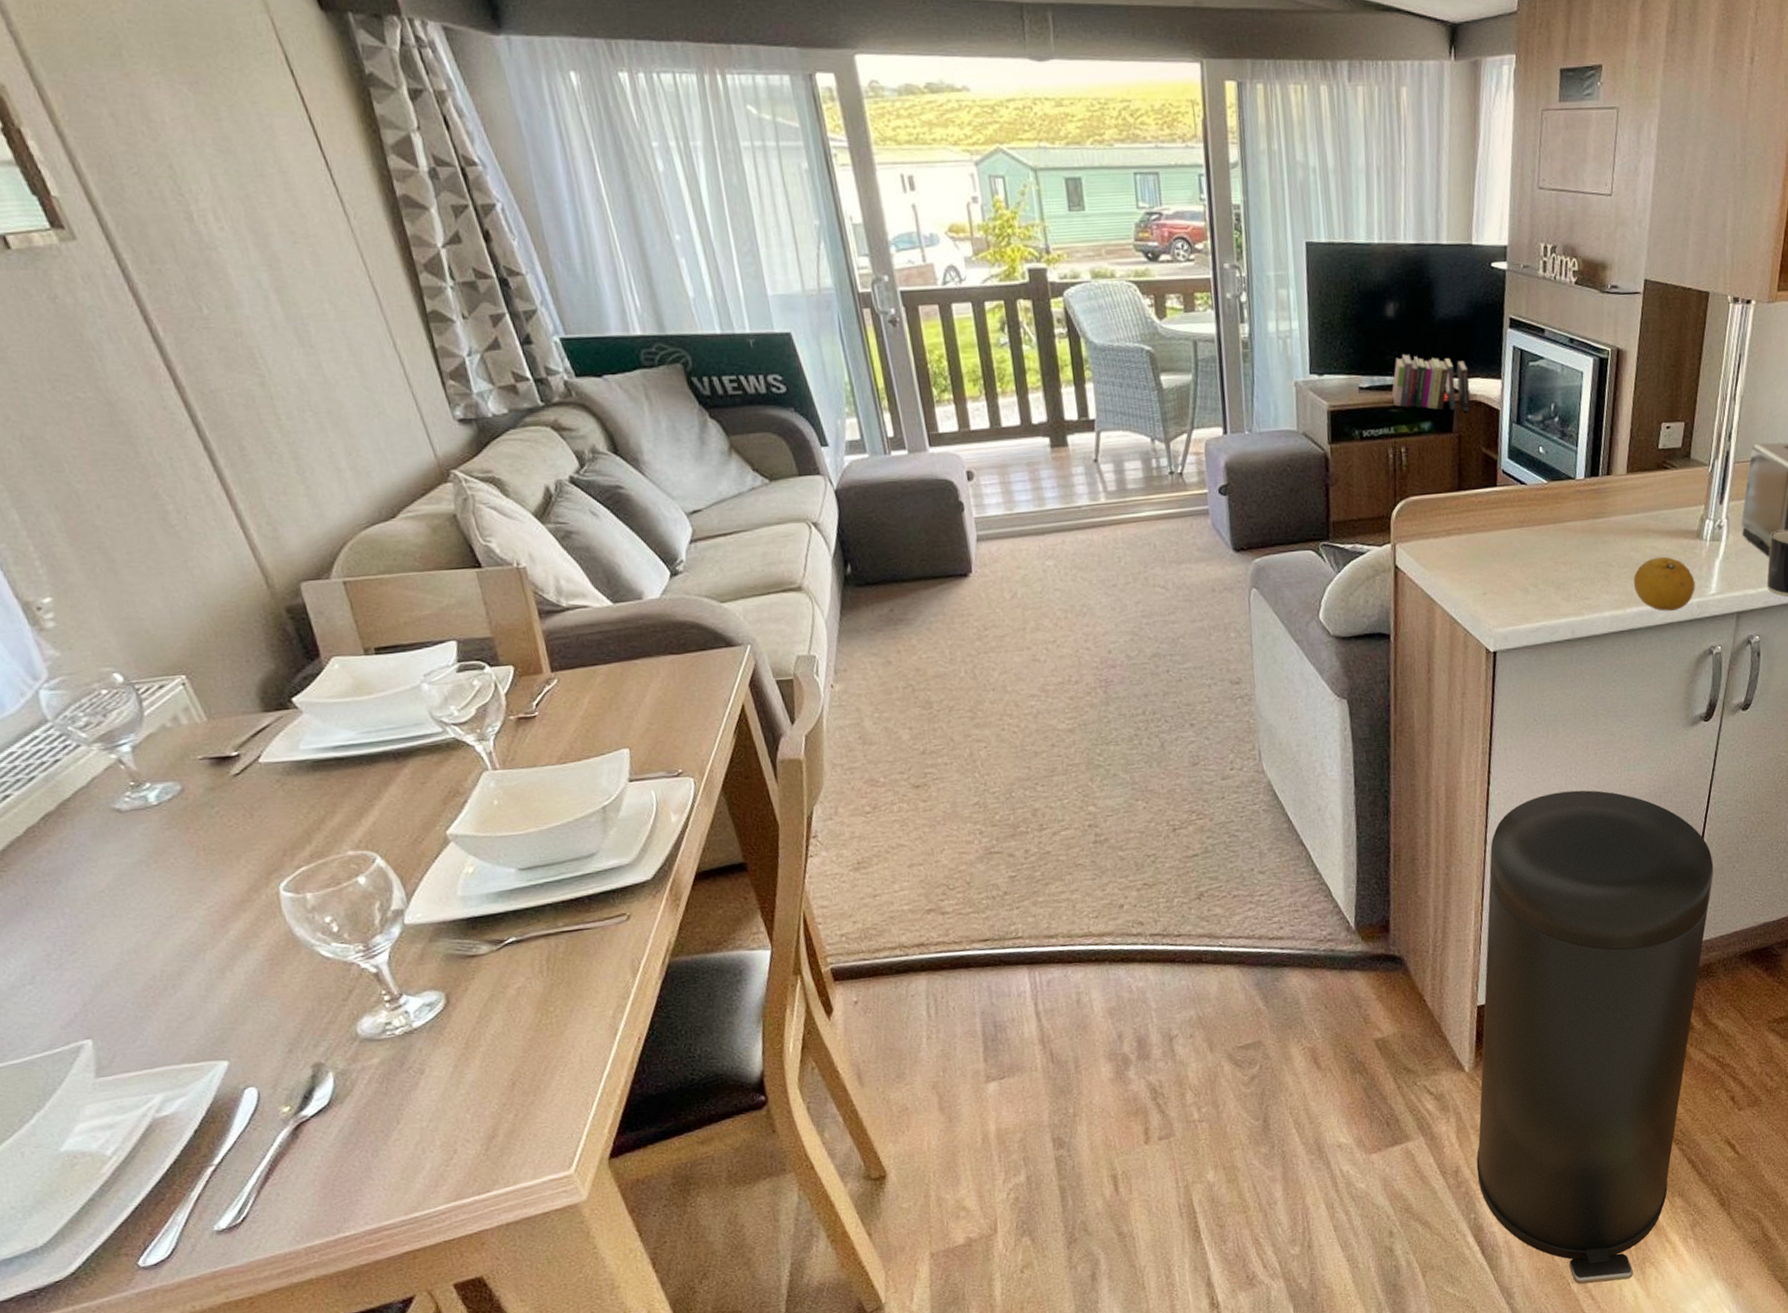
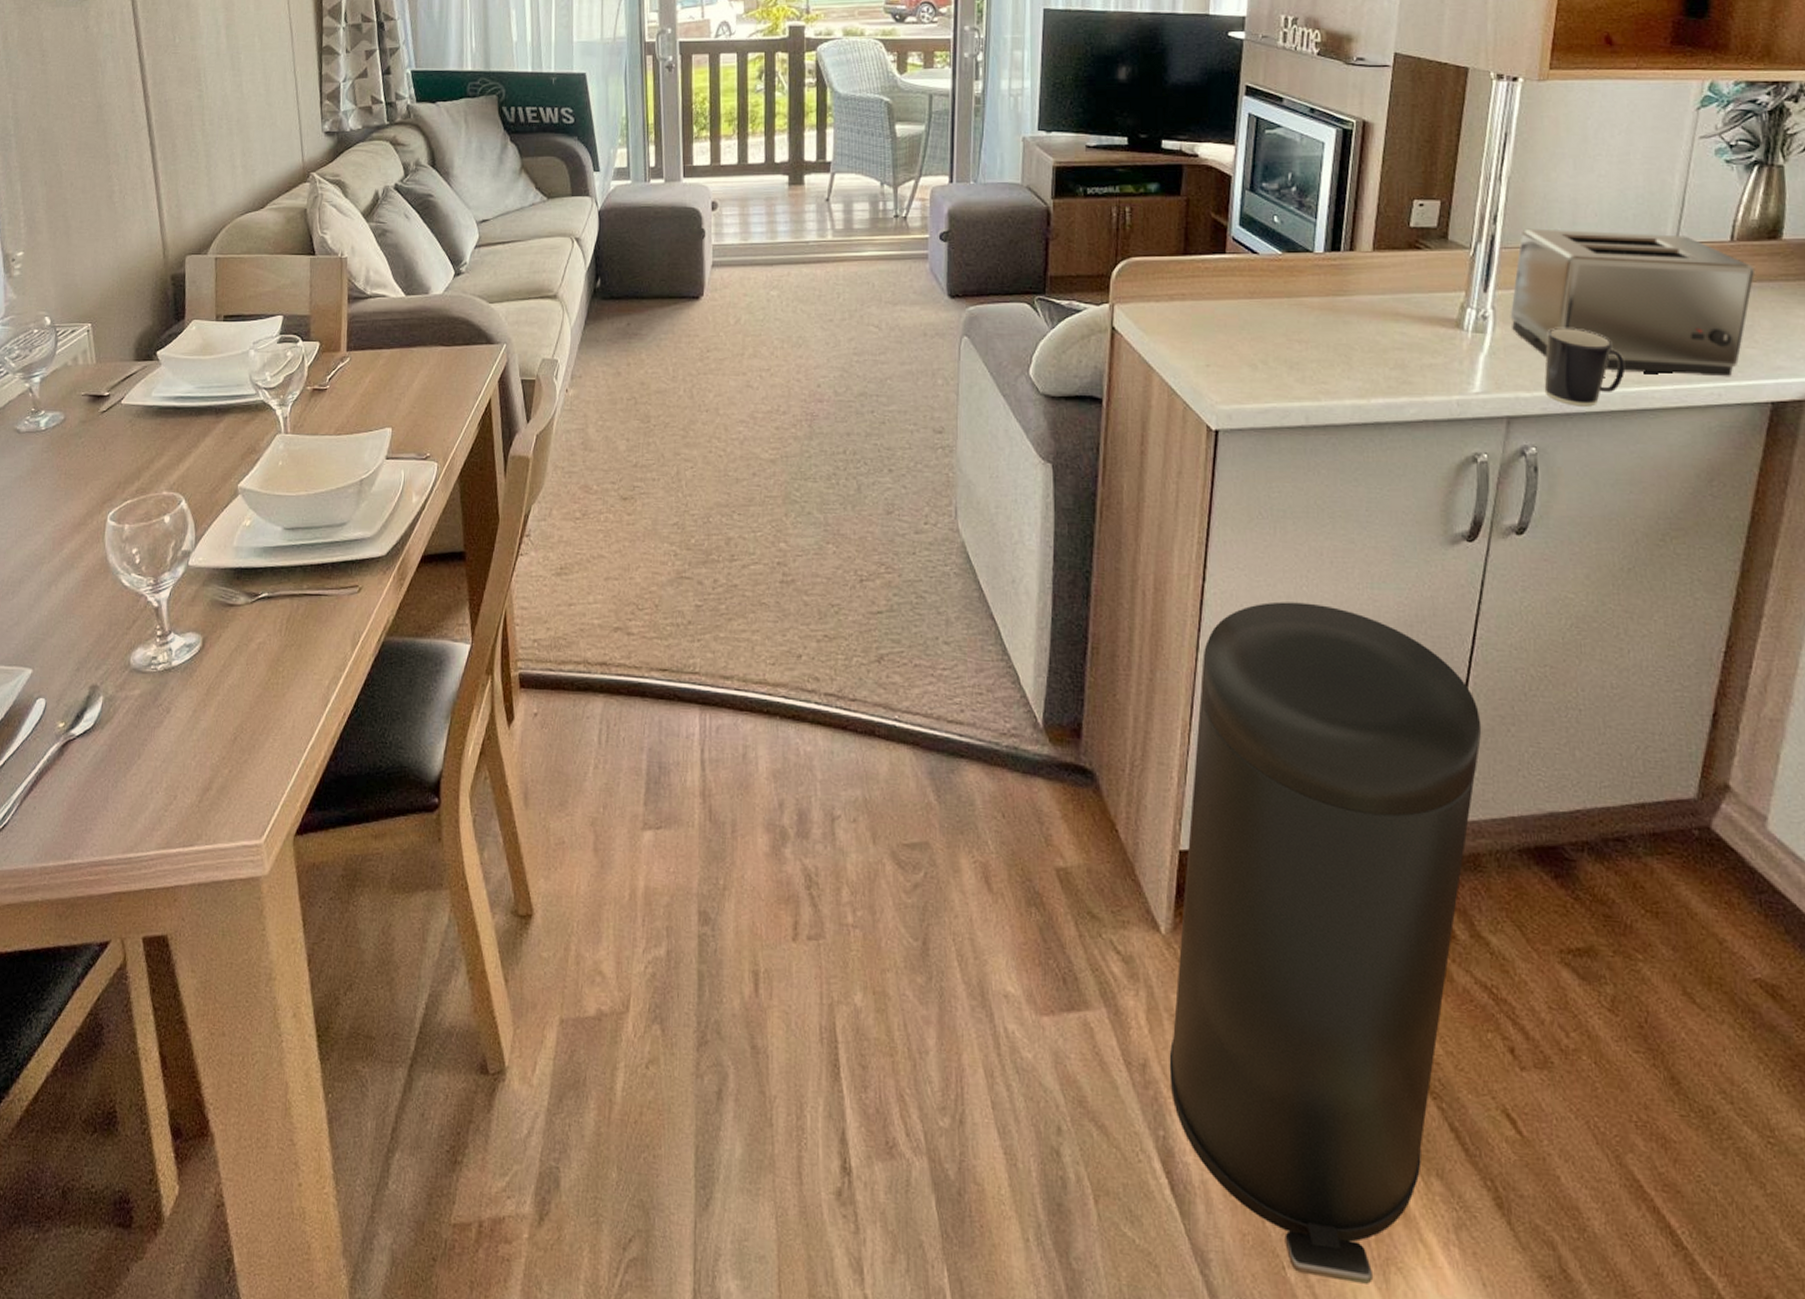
books: present [1391,354,1470,412] -> none [1119,116,1201,176]
fruit: present [1633,556,1695,611] -> none [1379,344,1455,407]

